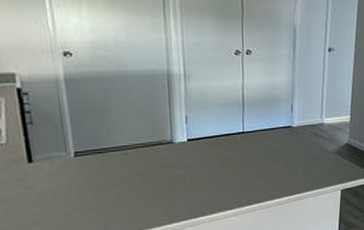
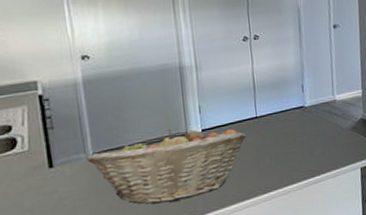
fruit basket: none [67,136,233,207] -> present [86,129,247,204]

